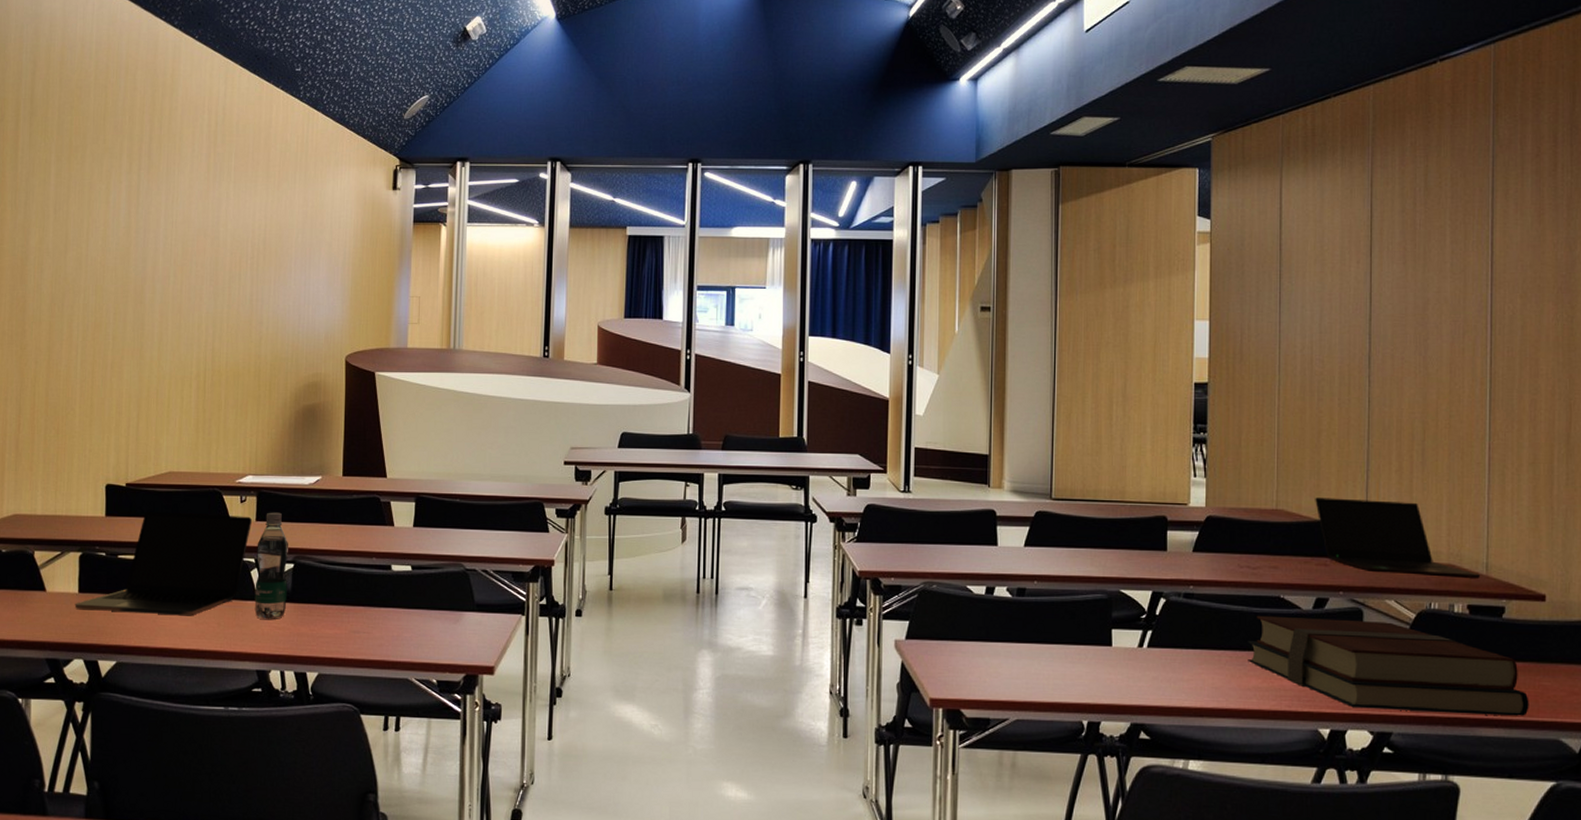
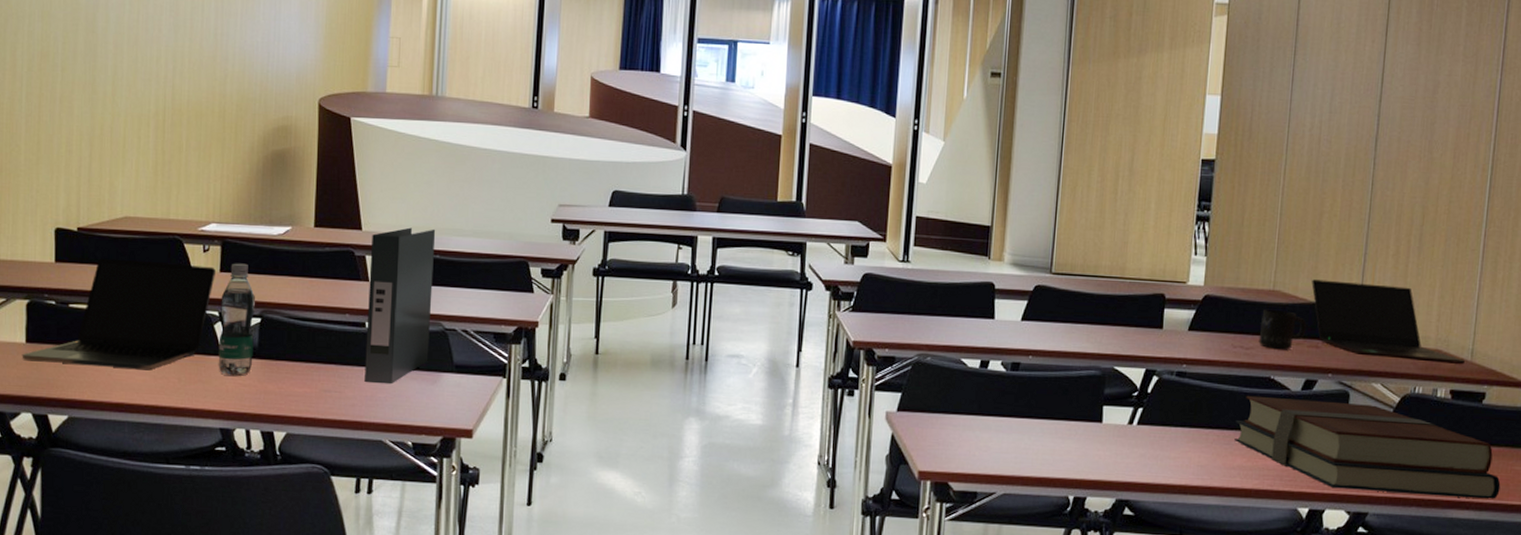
binder: none [391,473,456,624] -> present [364,227,436,385]
mug: none [1265,528,1313,569] -> present [1258,308,1307,350]

